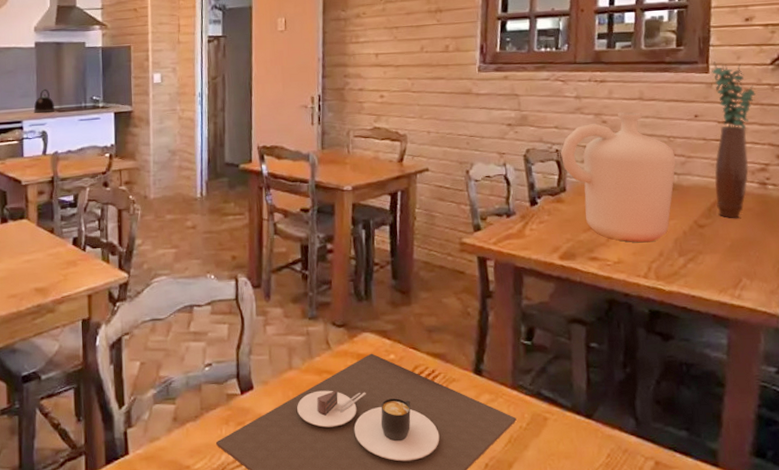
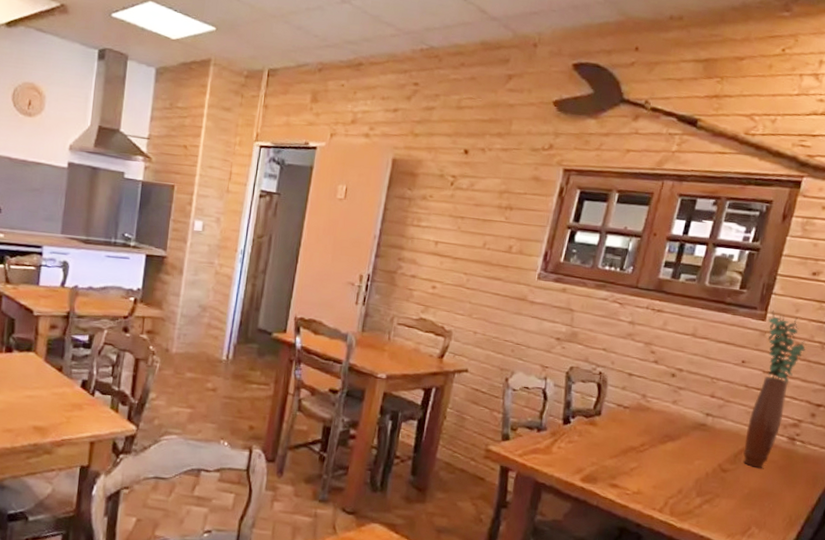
kettle: present [33,89,55,114] -> none [56,215,81,243]
water jug: present [561,112,676,243] -> none [603,345,715,479]

